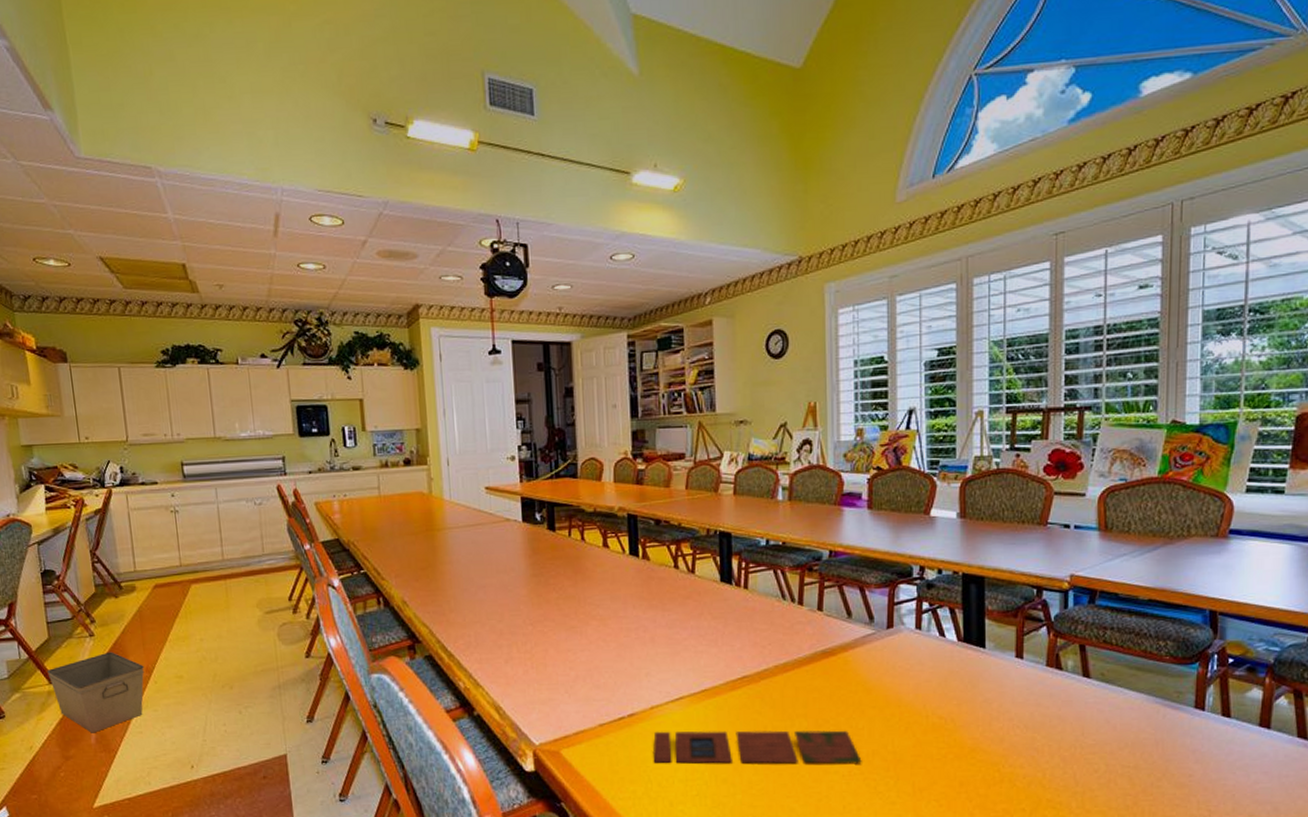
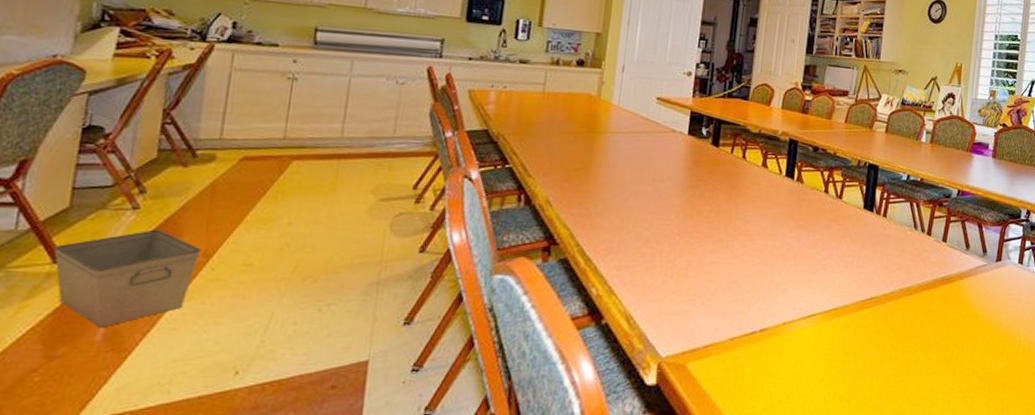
papers: present [652,730,862,764] -> none [778,347,963,382]

